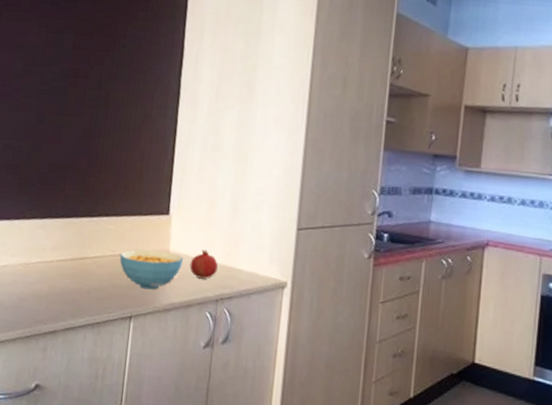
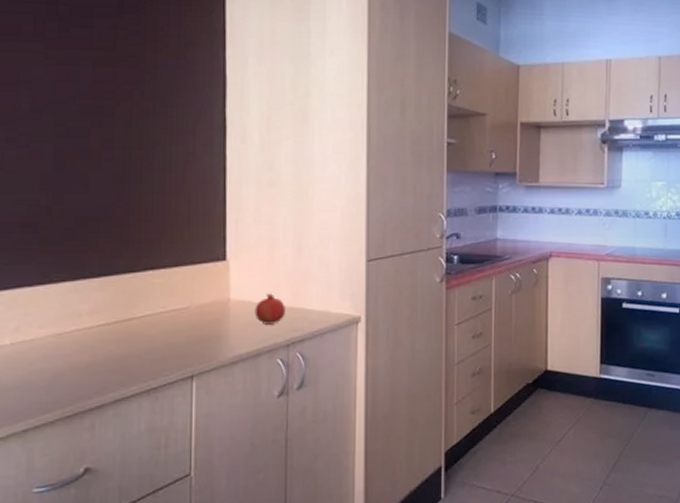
cereal bowl: present [119,249,183,290] -> none [173,300,246,344]

